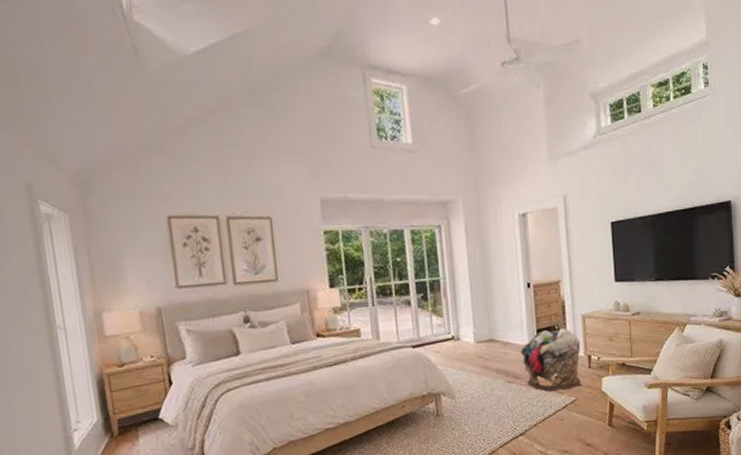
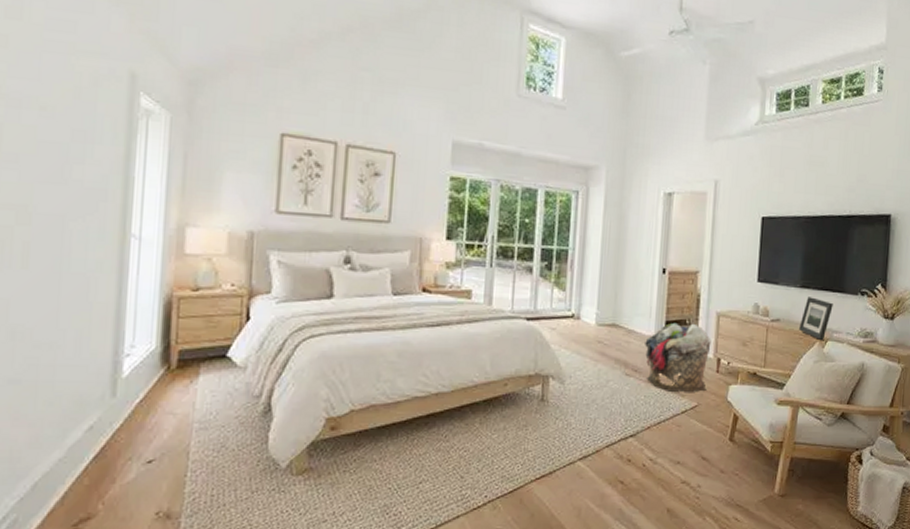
picture frame: none [658,287,687,326] -> present [799,297,833,341]

